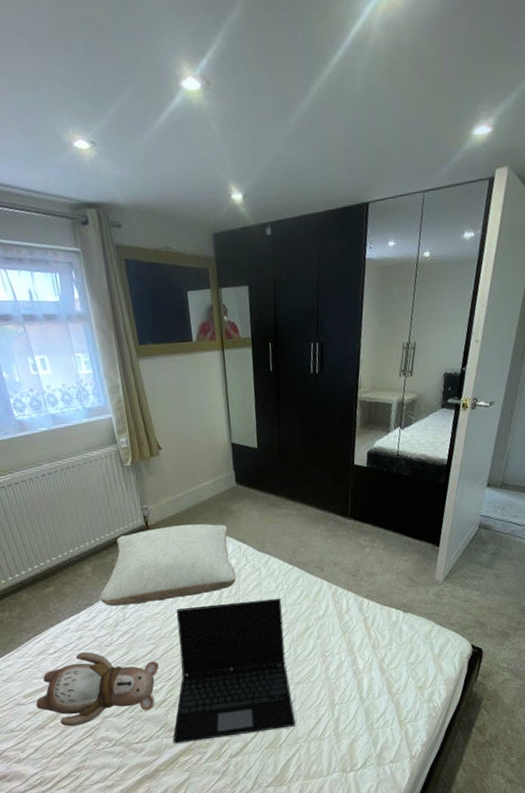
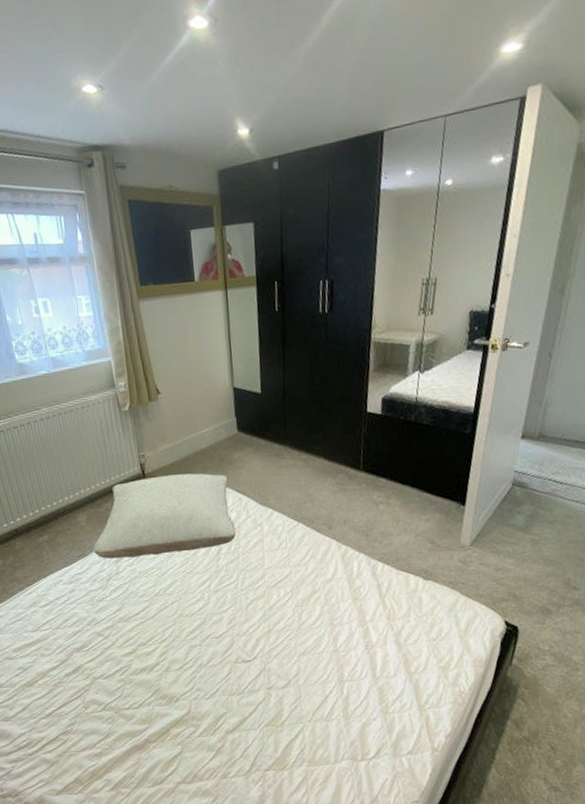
teddy bear: present [36,652,160,727] -> none [25,606,153,686]
laptop: present [173,598,296,744] -> none [165,557,299,713]

